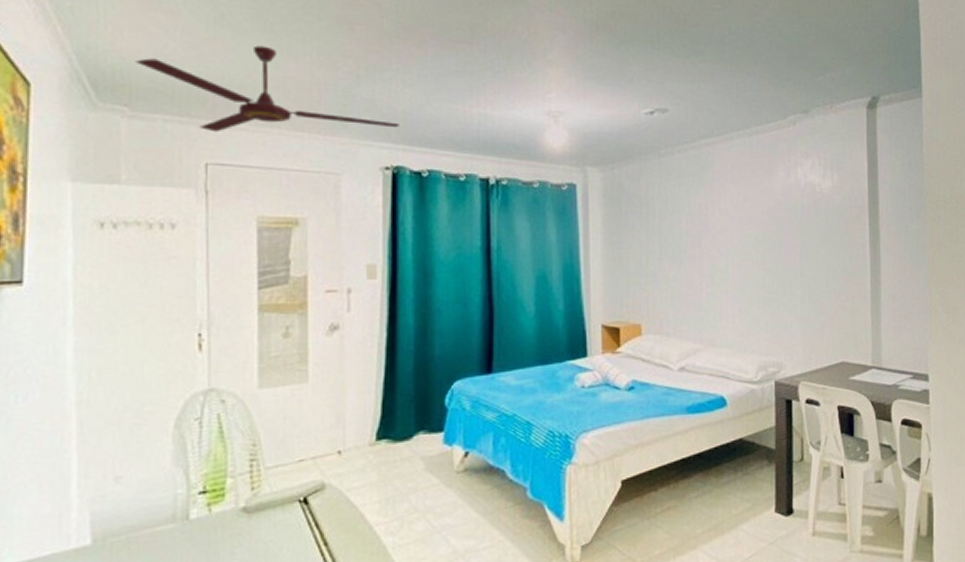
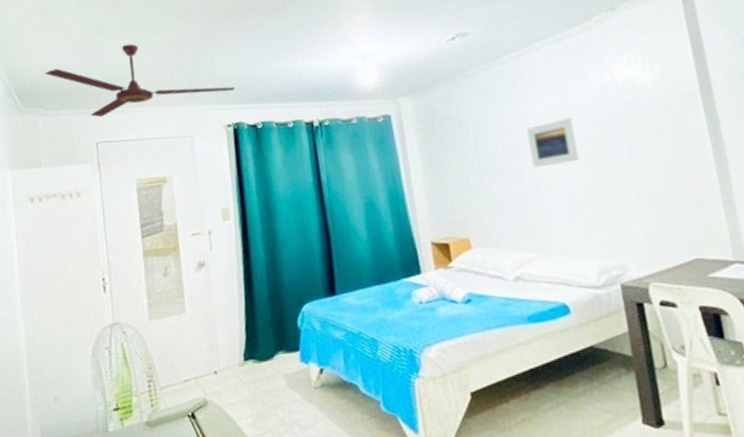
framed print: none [711,214,755,260] -> present [526,118,579,168]

